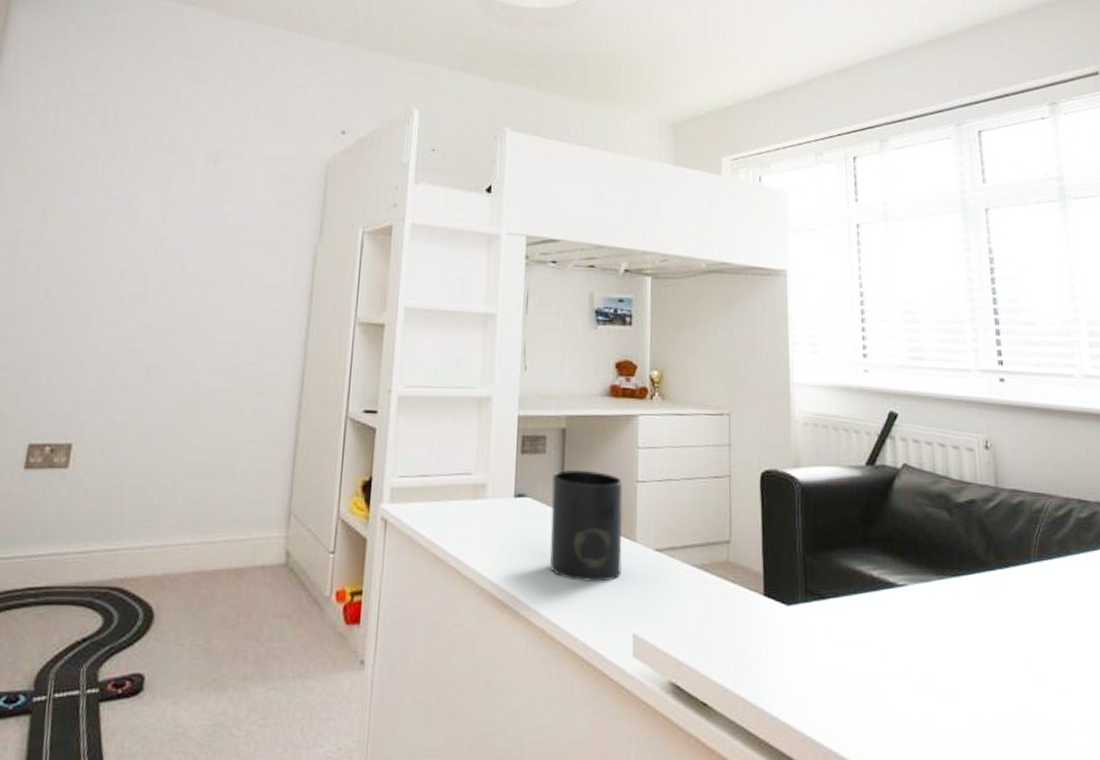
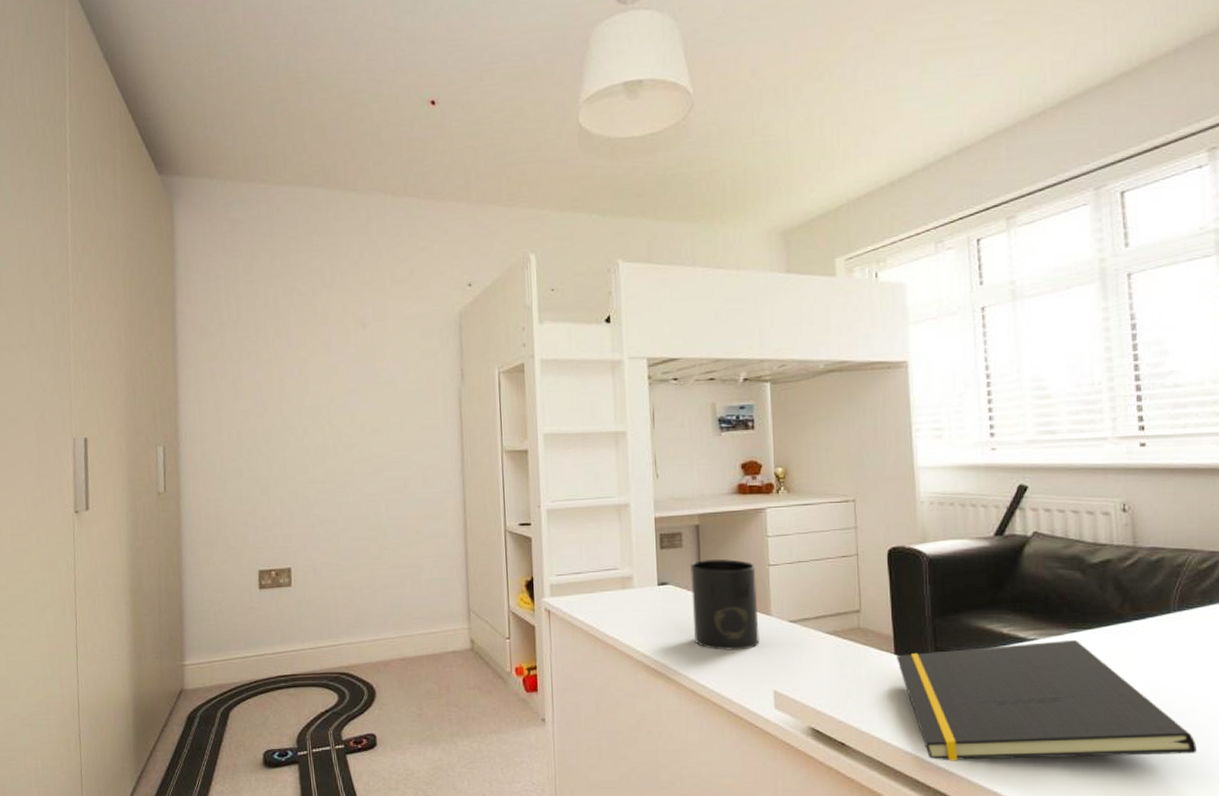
notepad: none [766,588,1060,730] -> present [896,640,1197,761]

